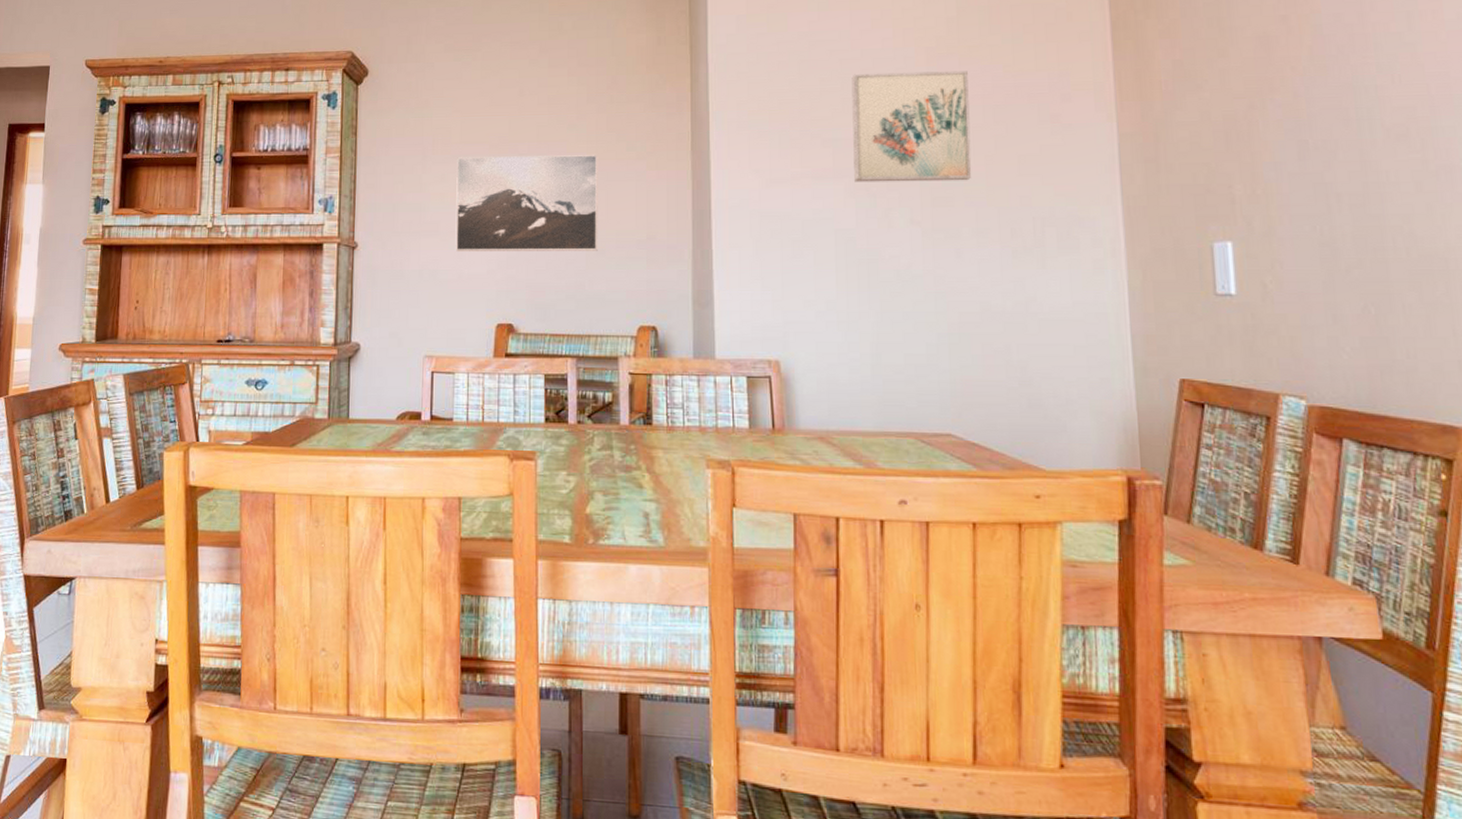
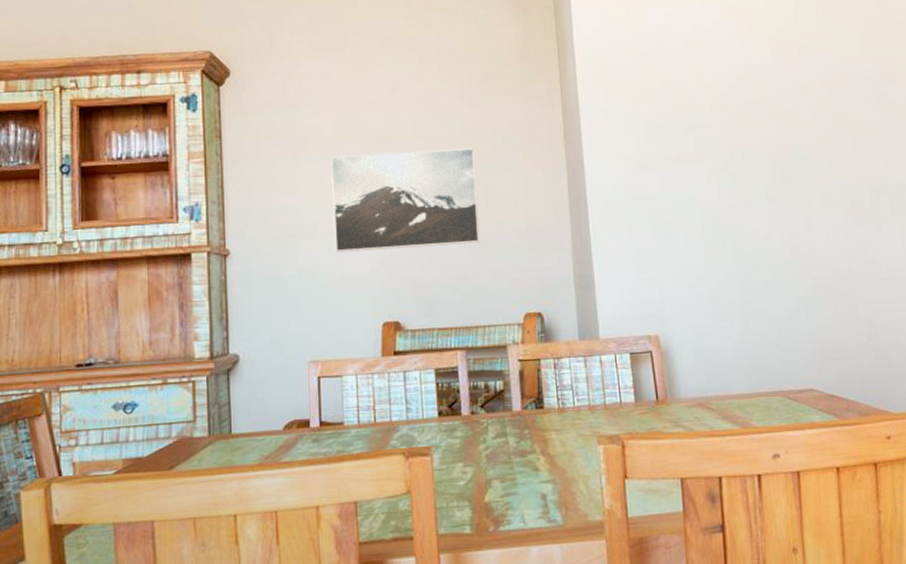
wall art: present [851,71,972,182] -> none [706,58,816,164]

